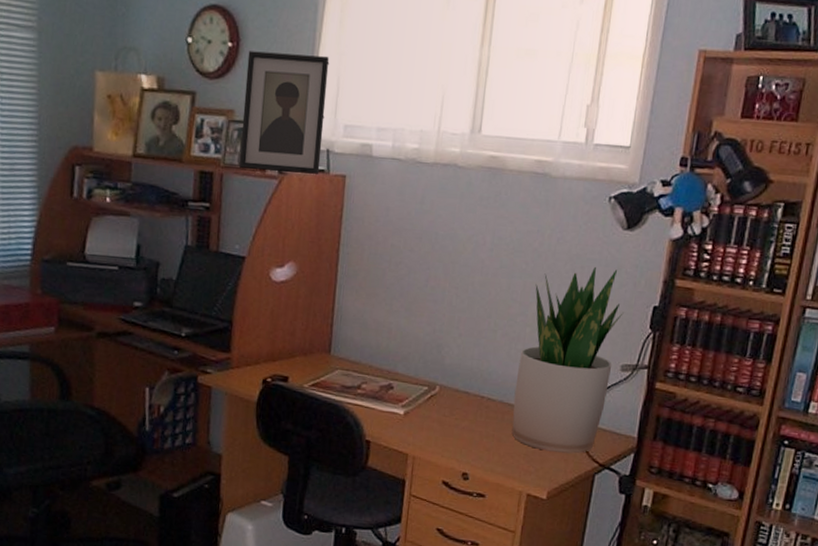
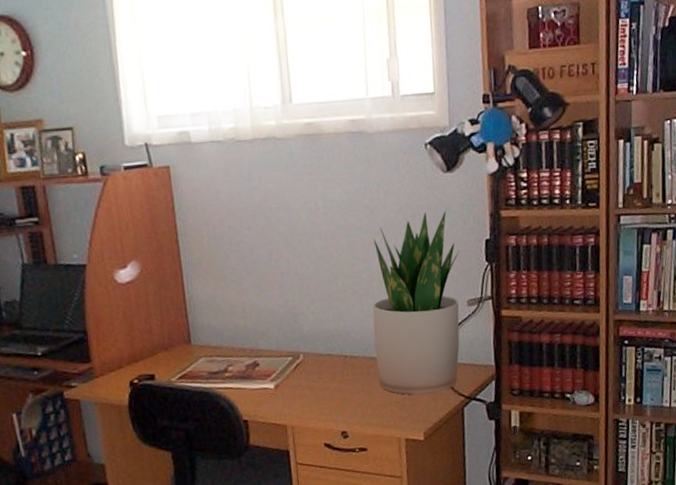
picture frame: present [238,51,330,175] -> none [44,51,143,178]

